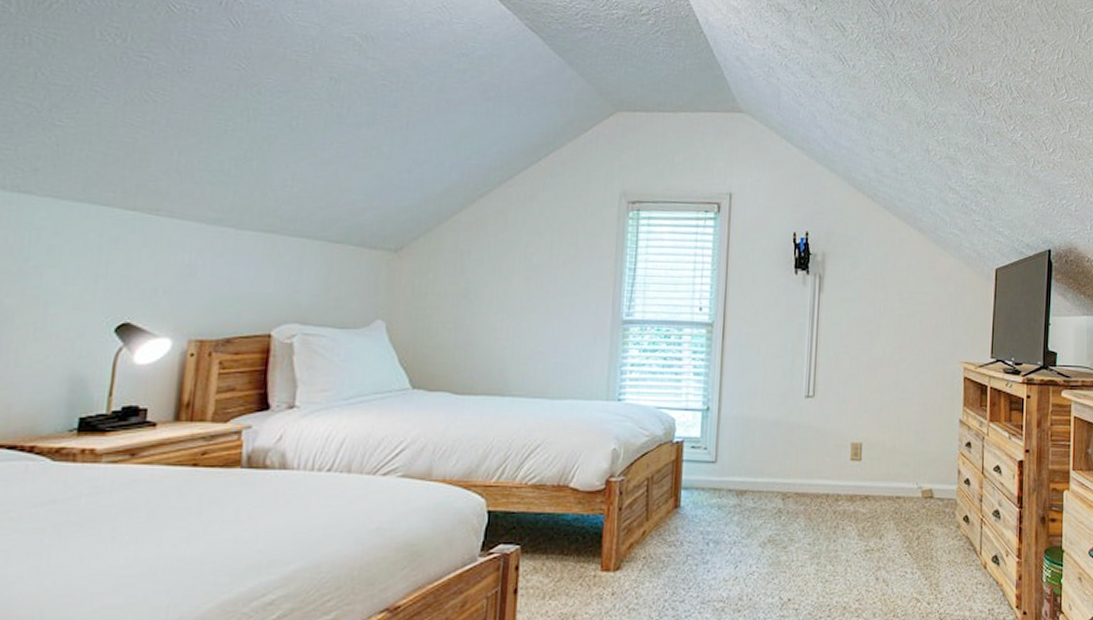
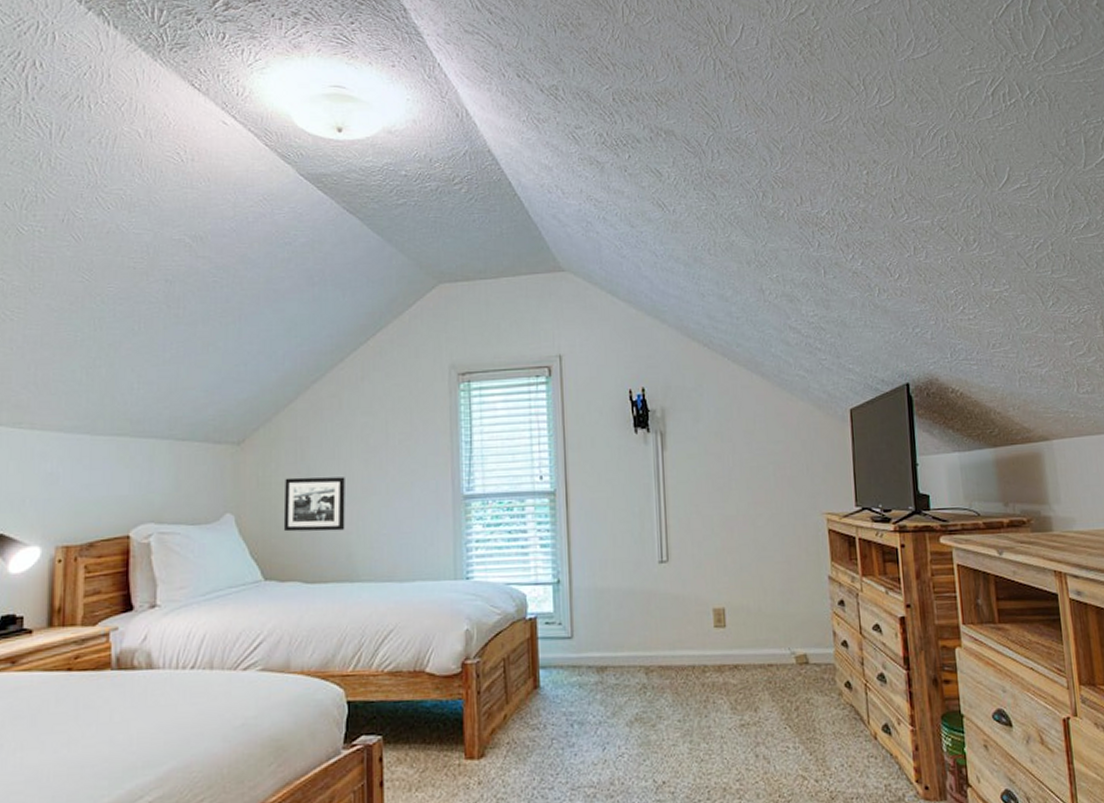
picture frame: none [436,289,504,345] -> present [283,477,345,532]

